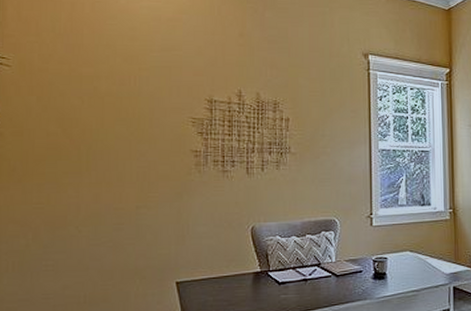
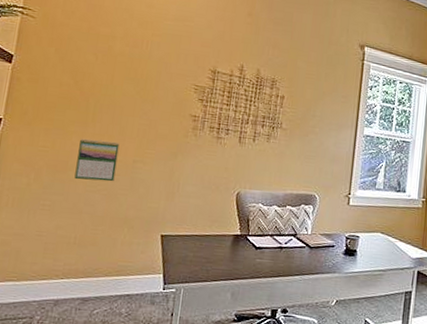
calendar: none [75,189,119,234] -> present [74,138,120,182]

